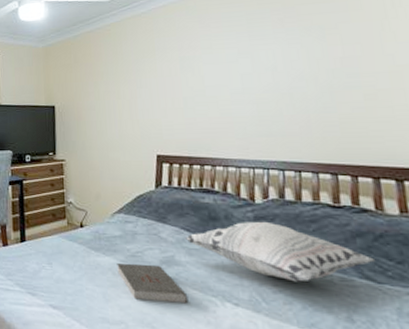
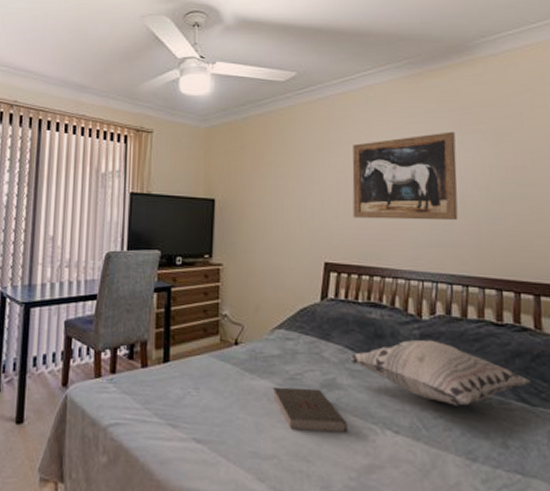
wall art: none [177,30,286,115] -> present [352,131,458,221]

